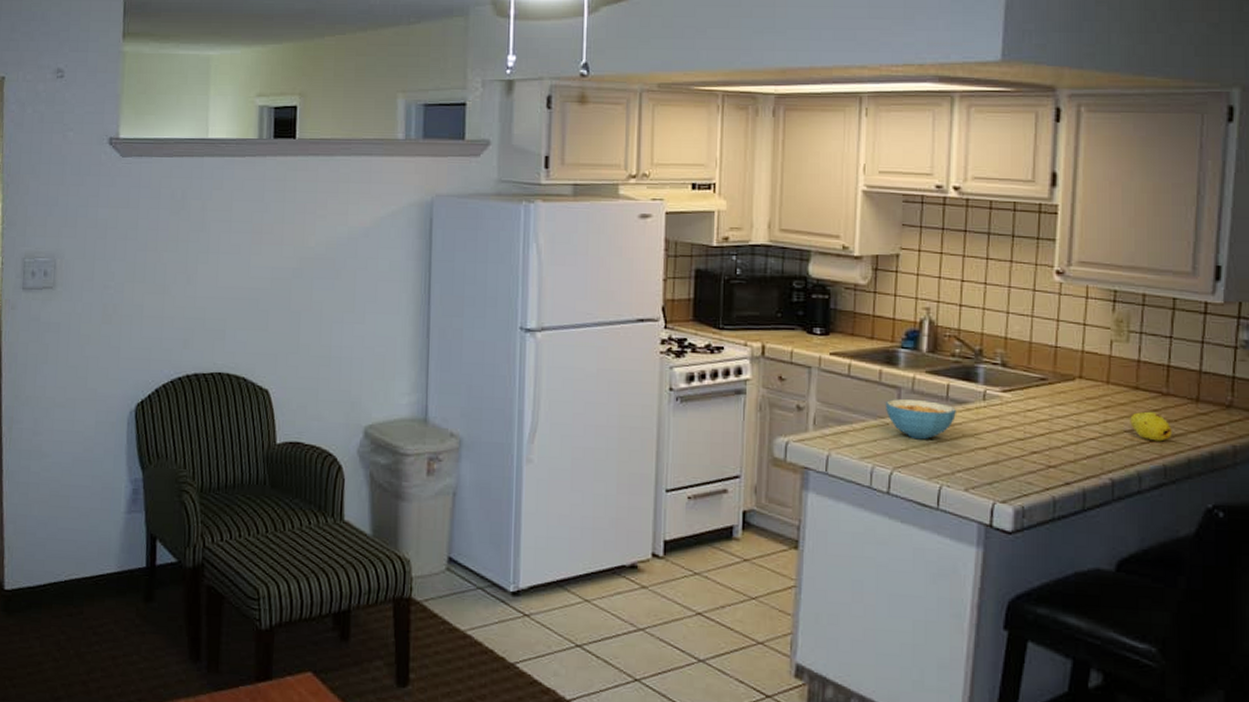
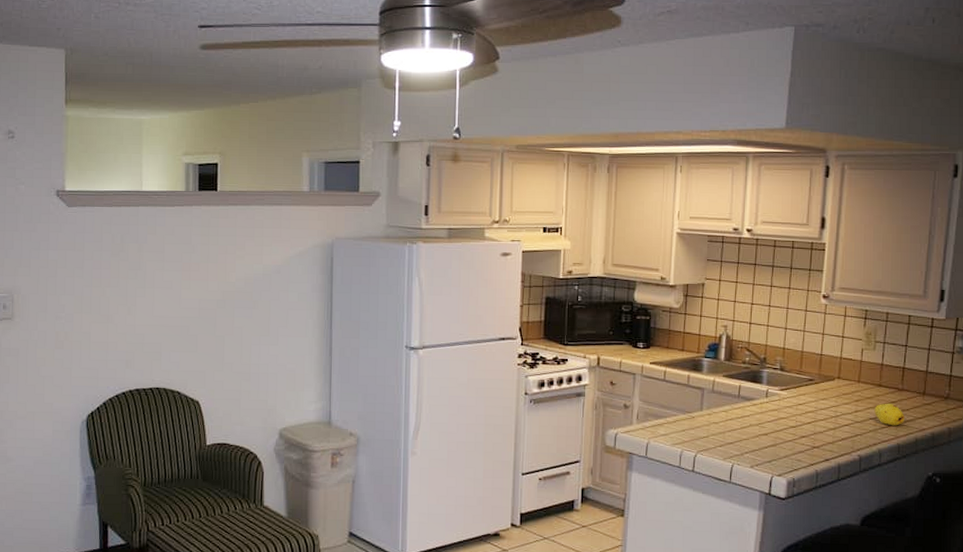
cereal bowl: present [885,399,956,440] -> none [691,398,745,429]

